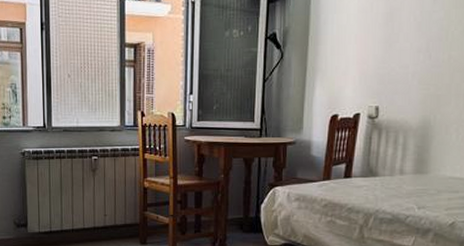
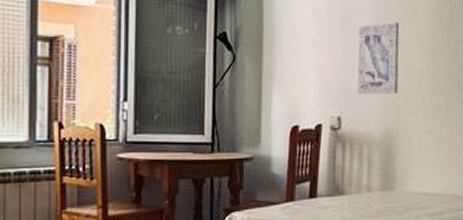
wall art: none [397,14,447,86] -> present [357,21,400,95]

